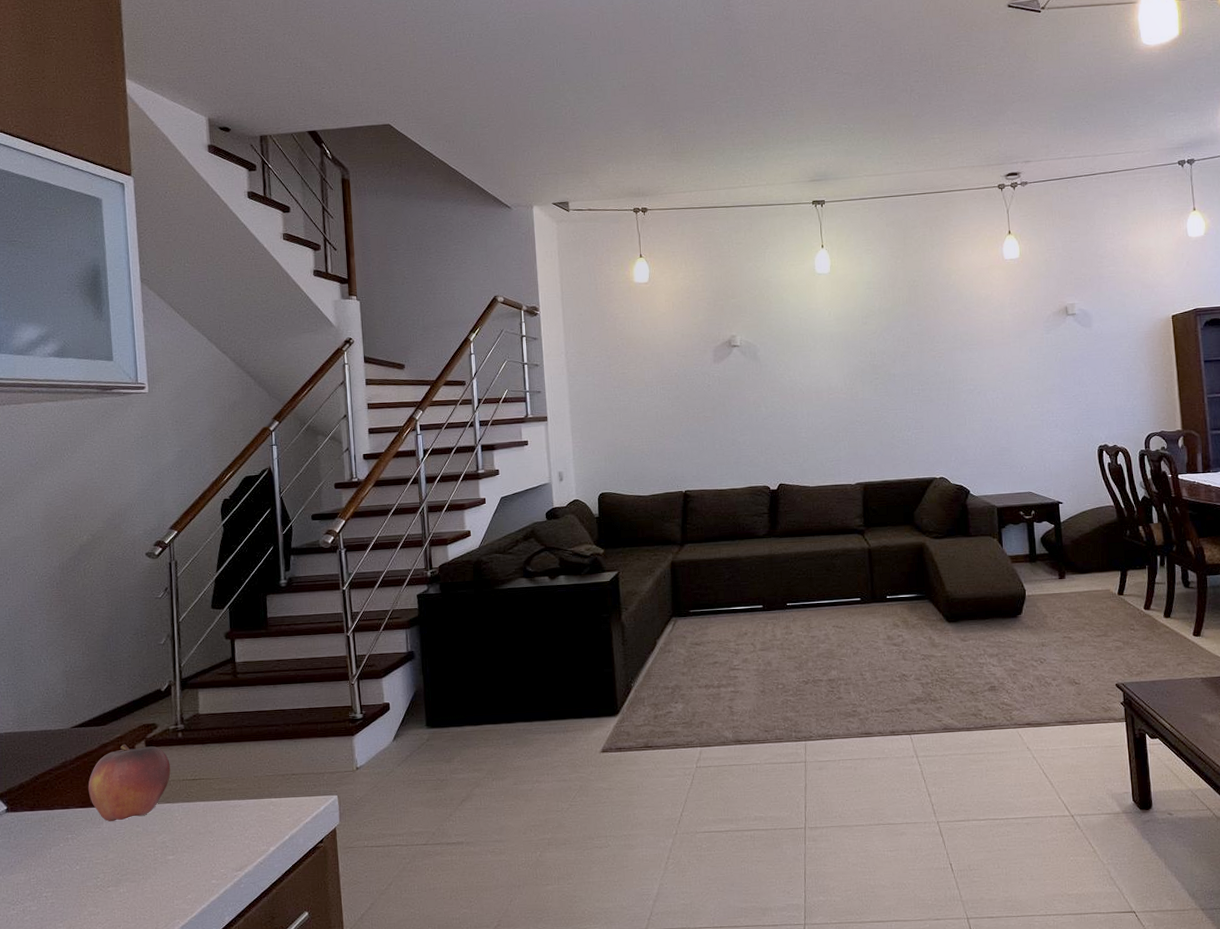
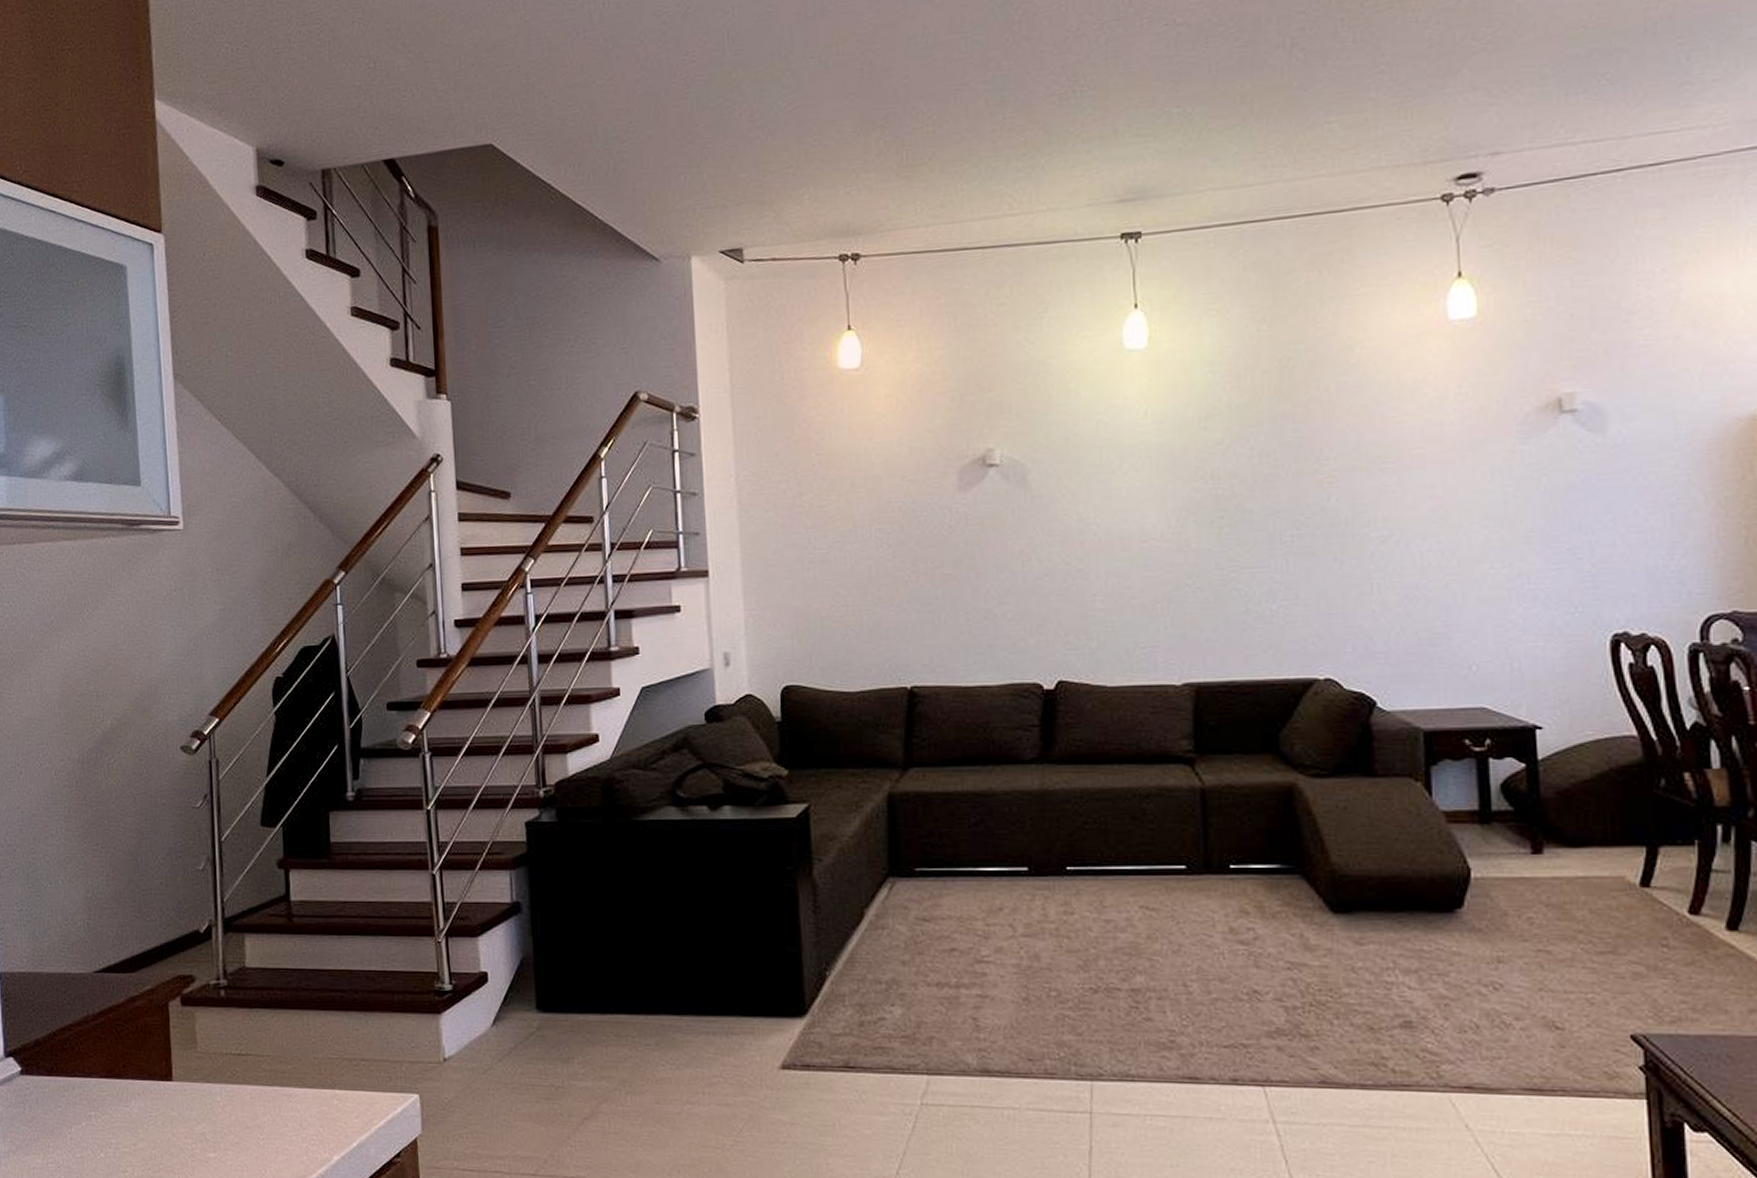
fruit: present [88,744,171,822] -> none [113,999,211,1101]

